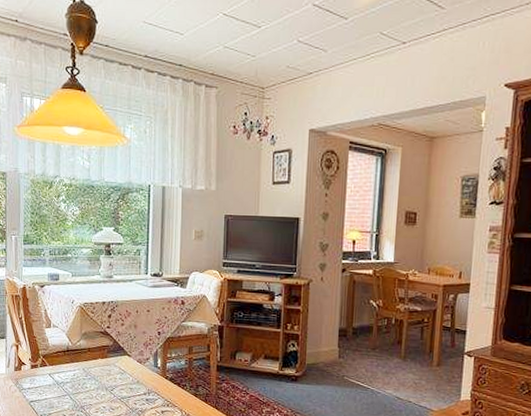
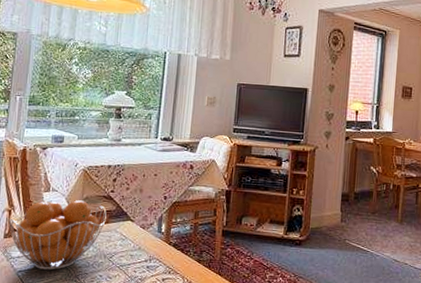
fruit basket: none [17,336,105,401] -> present [8,200,107,270]

